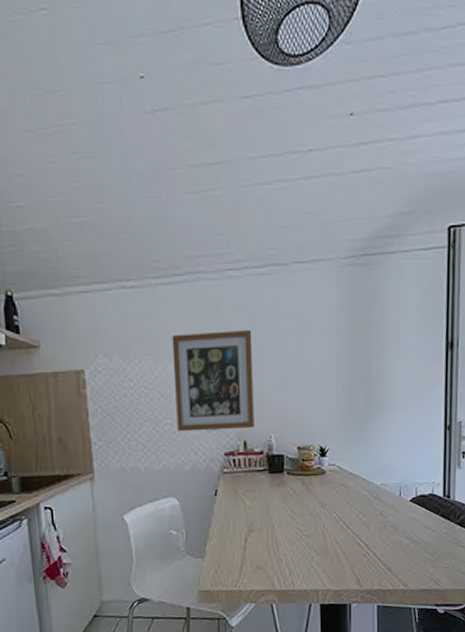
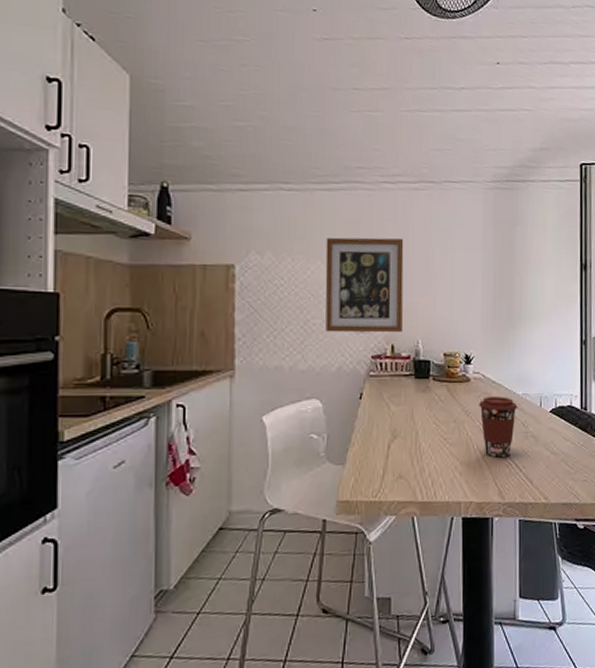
coffee cup: none [335,487,376,548] -> present [479,397,518,458]

